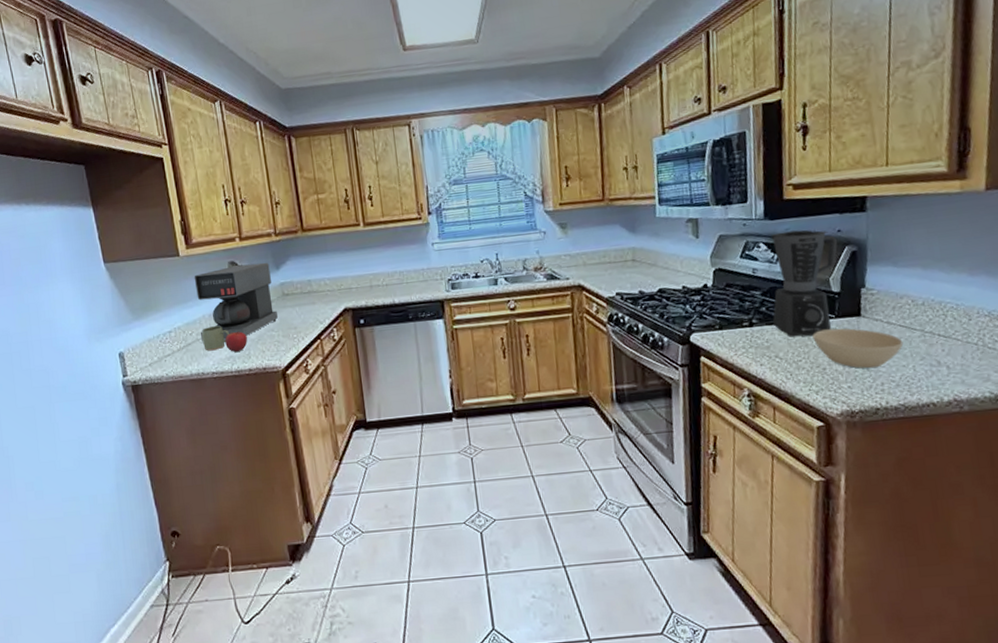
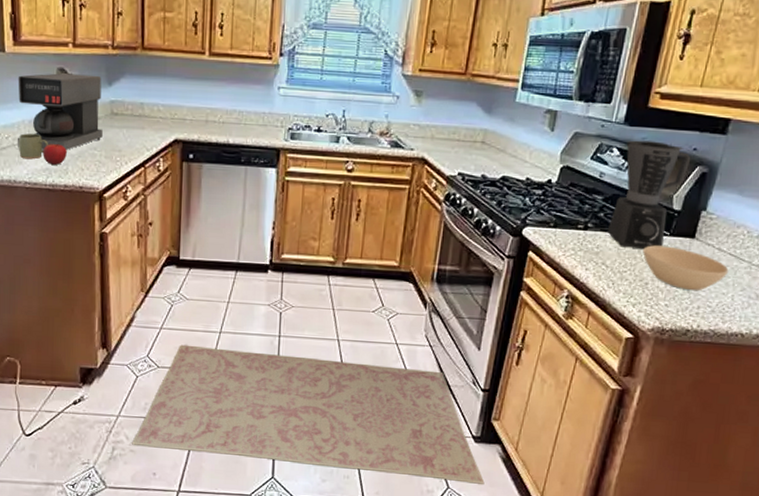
rug: none [348,491,709,617] -> present [132,344,485,484]

